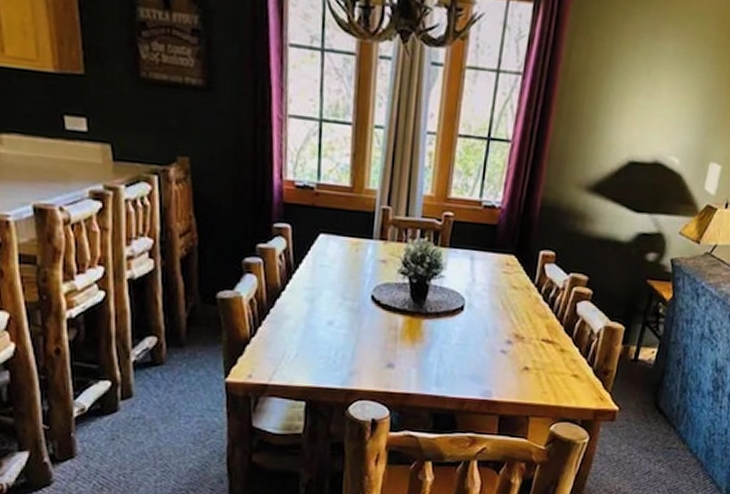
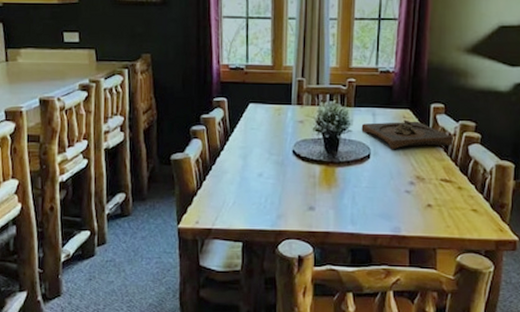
wooden tray: none [456,267,561,303] -> present [361,119,453,150]

